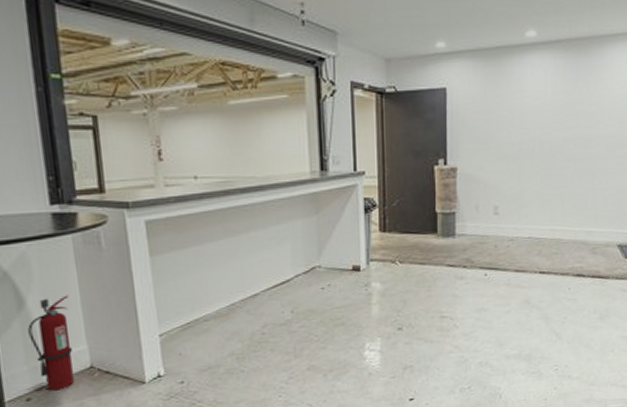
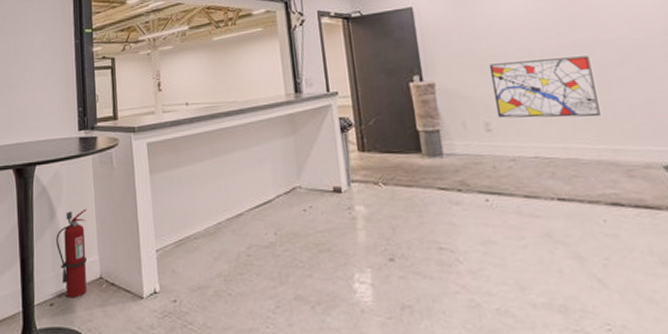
wall art: none [505,150,585,204] -> present [489,56,601,118]

